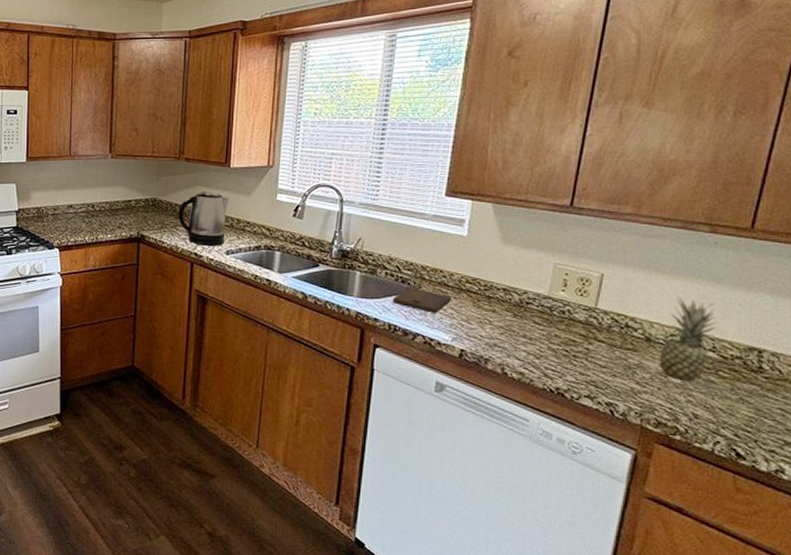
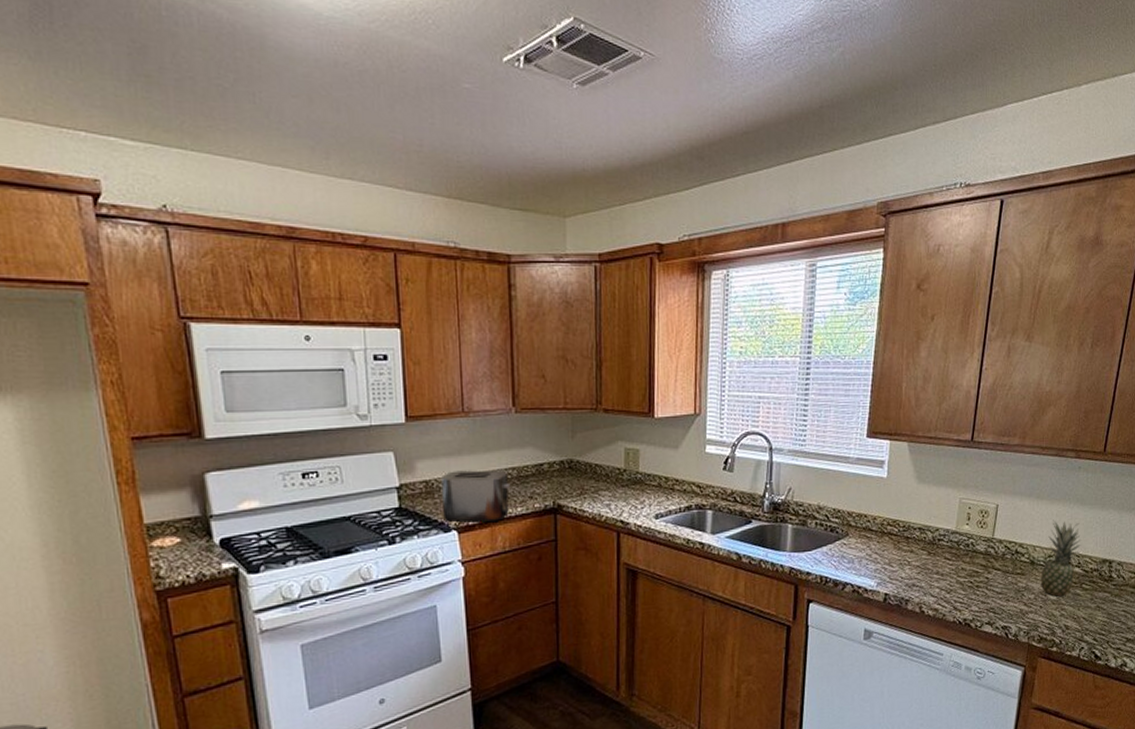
toaster: none [49,201,102,245] -> present [441,470,509,523]
kettle: present [178,191,229,246] -> none [599,447,655,511]
cutting board: present [392,287,452,314] -> none [823,535,876,560]

